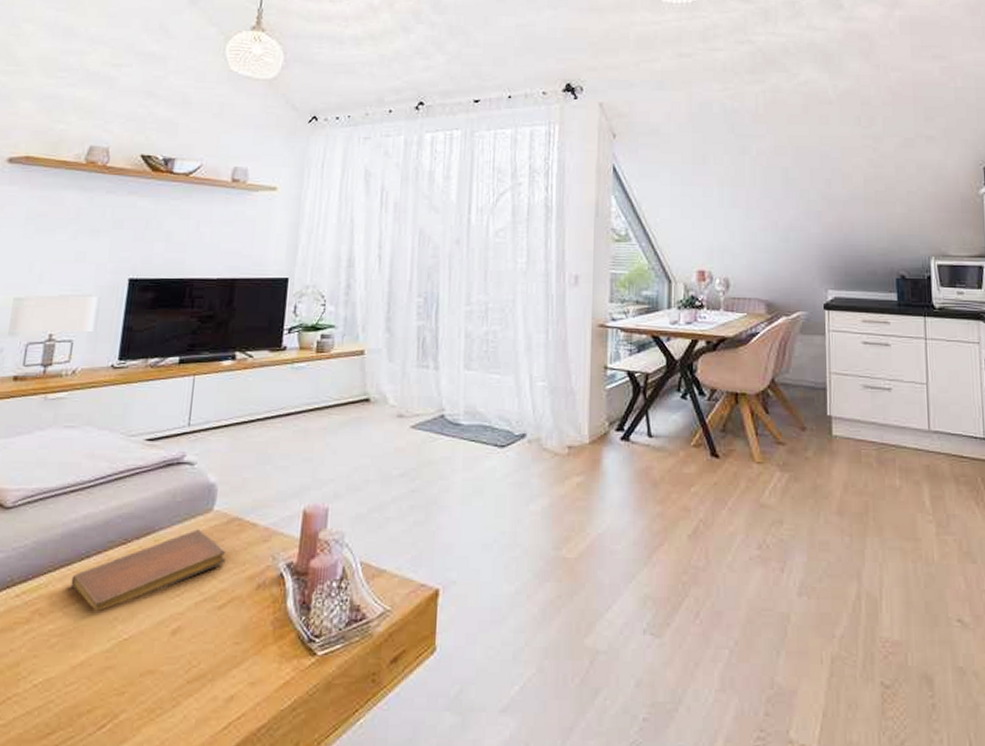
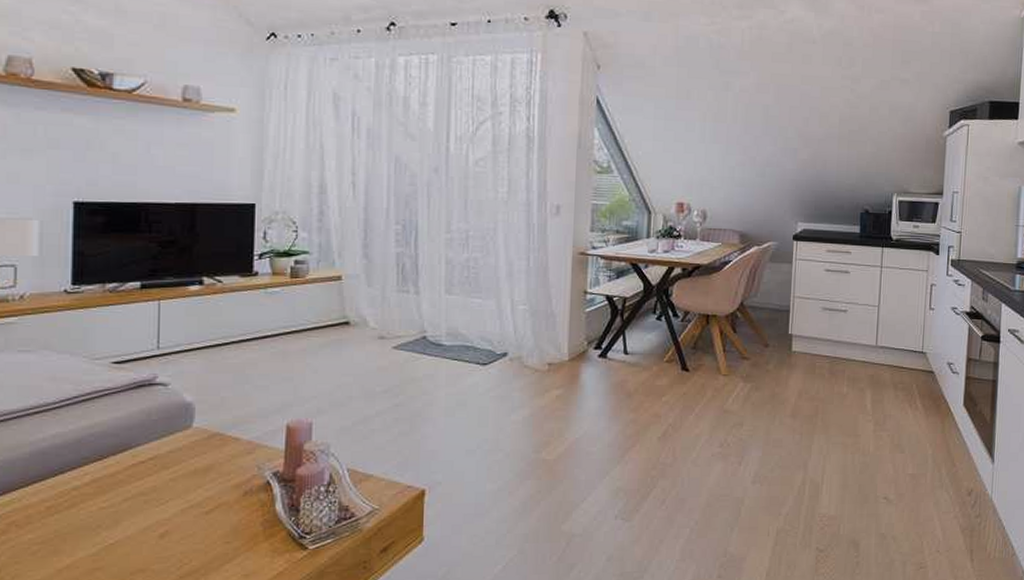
notebook: present [71,529,226,612] -> none [46,444,210,522]

